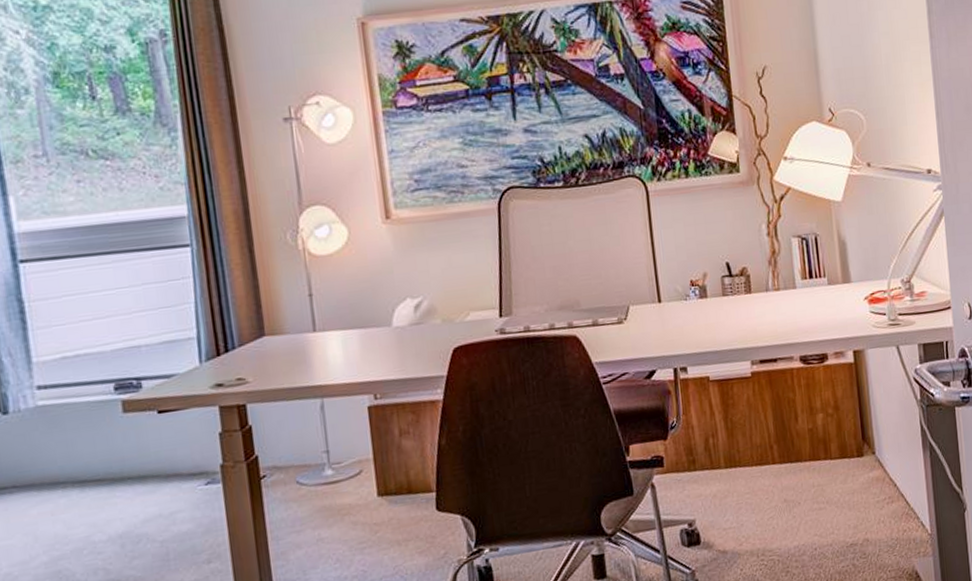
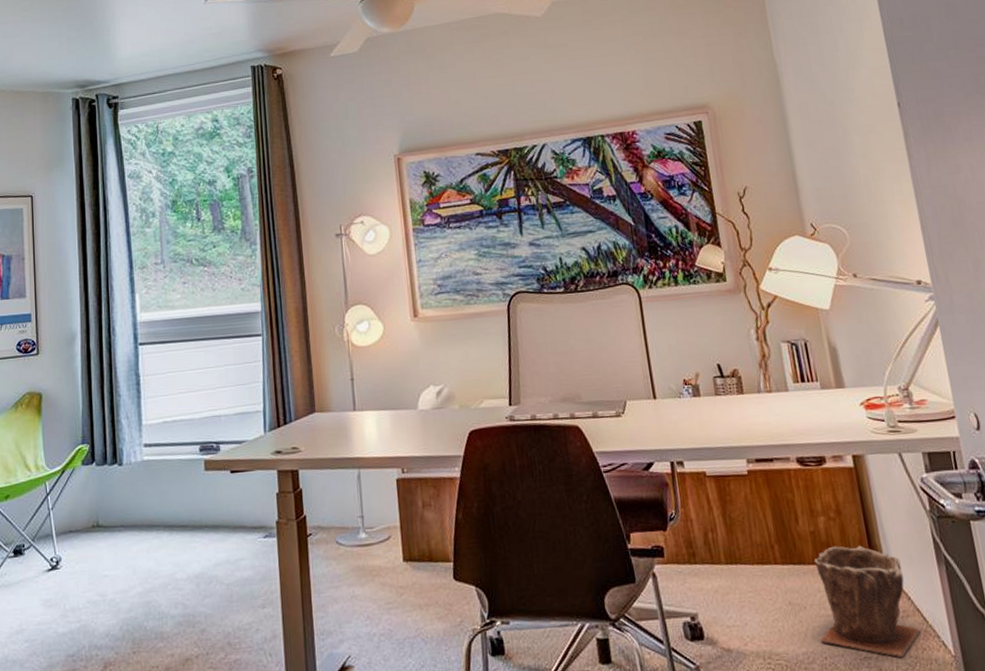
plant pot: none [810,438,903,541] -> present [814,545,921,657]

